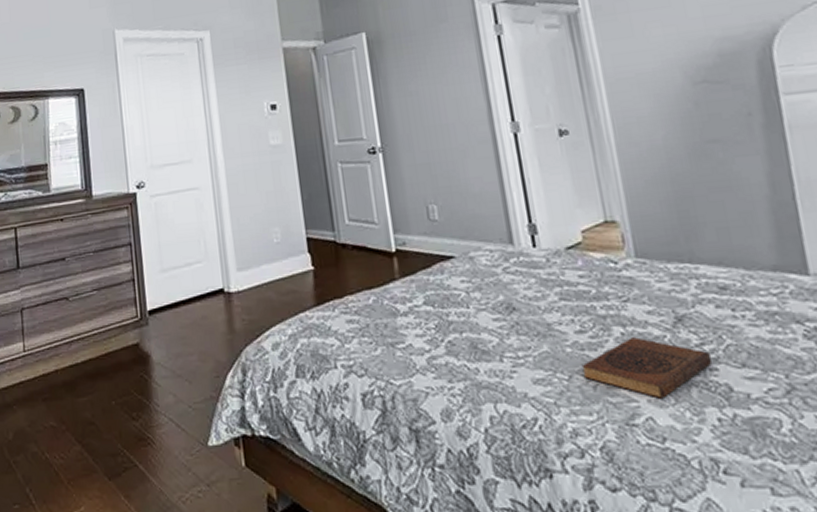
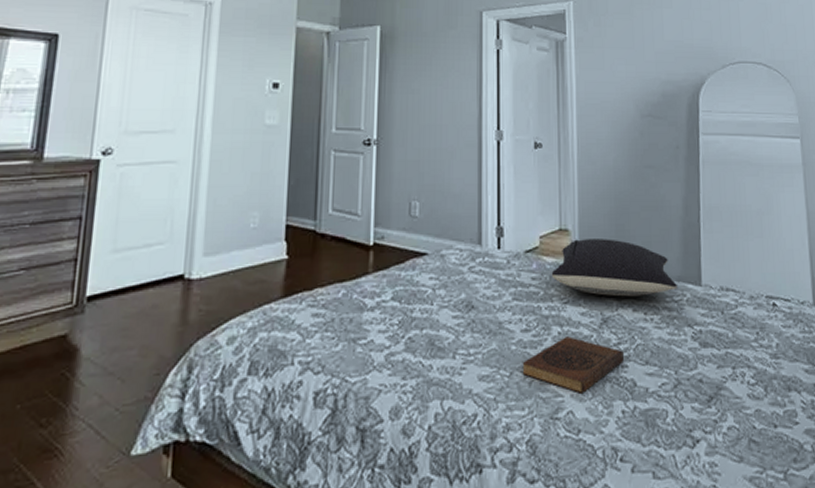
pillow: none [602,227,774,292] -> present [551,239,677,297]

